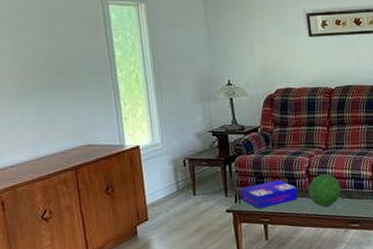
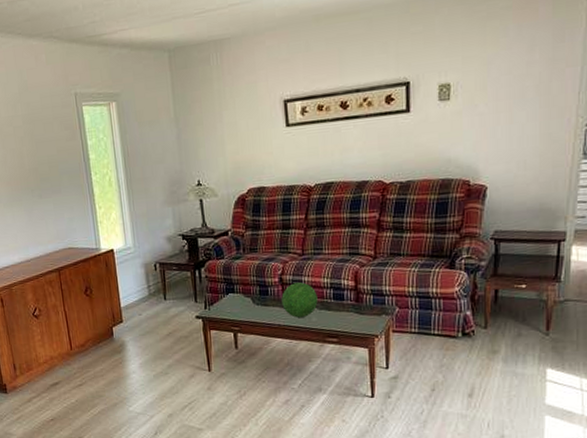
board game: present [240,179,298,209] -> none [210,287,270,317]

